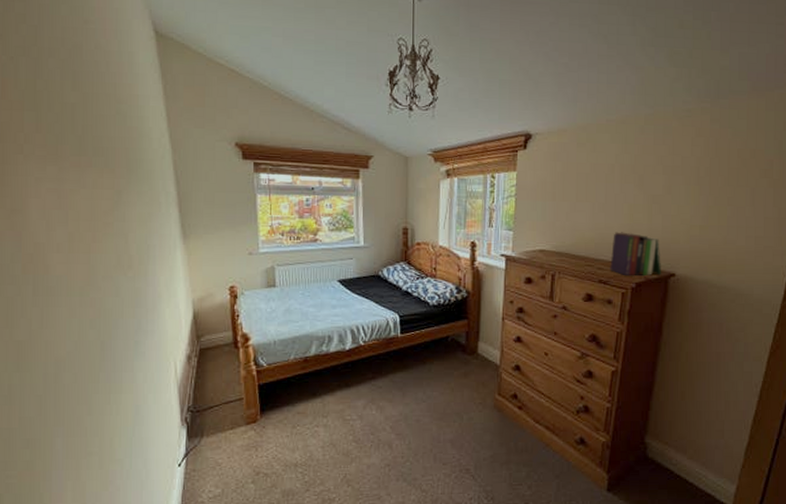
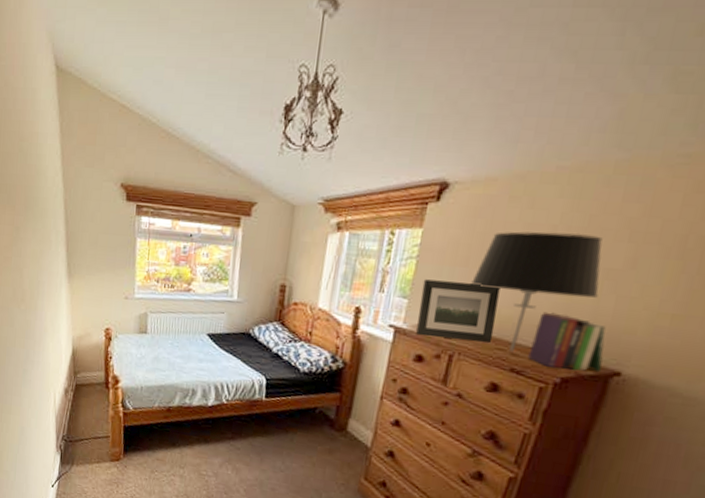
picture frame: none [522,213,582,262] -> present [416,279,500,344]
table lamp: none [560,170,650,267] -> present [471,231,603,353]

